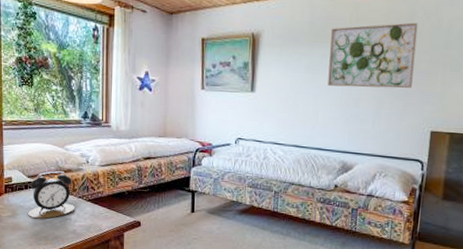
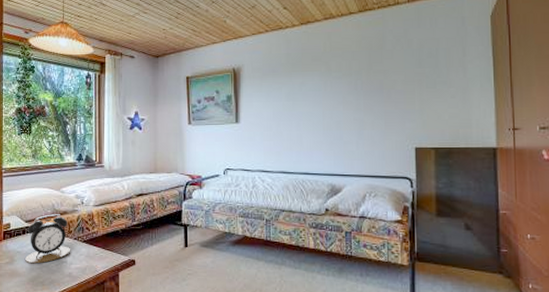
wall art: present [328,22,418,89] -> none [308,46,391,111]

